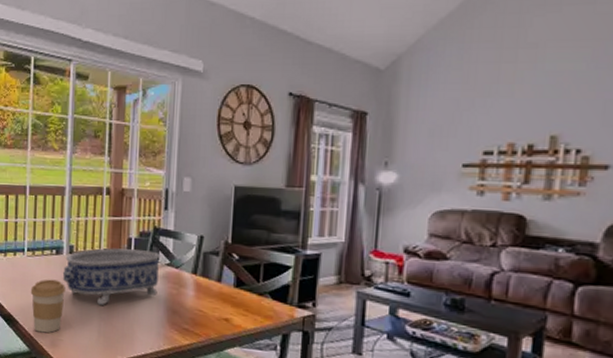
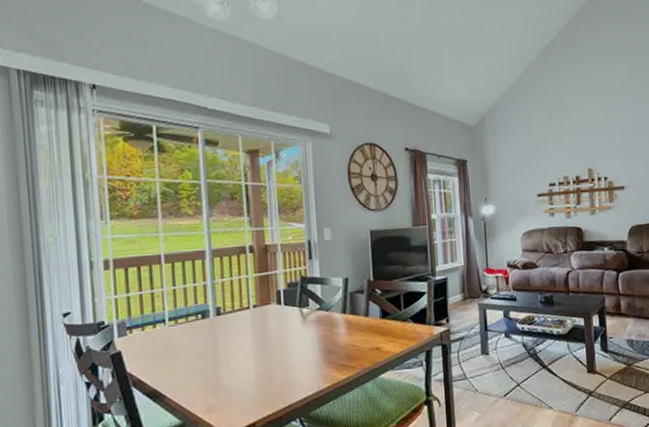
coffee cup: present [30,279,66,333] -> none [176,344,217,402]
decorative bowl: present [62,248,161,306] -> none [211,299,311,361]

